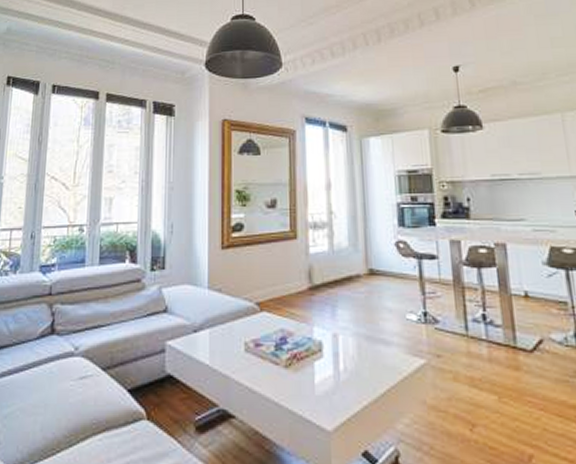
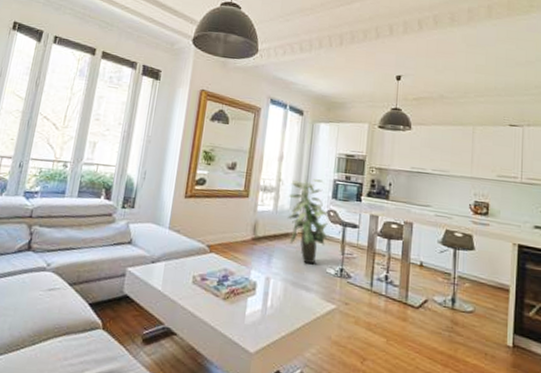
indoor plant: none [344,205,400,311] -> present [287,179,329,265]

